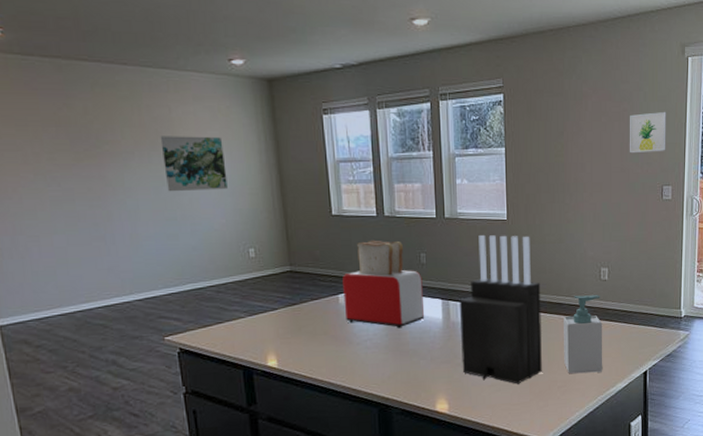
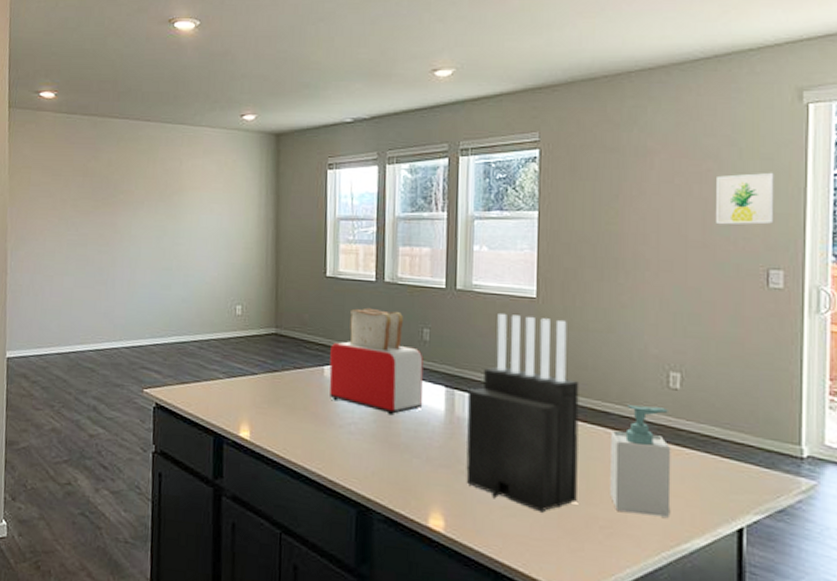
wall art: present [160,136,228,192] -> none [168,187,225,243]

